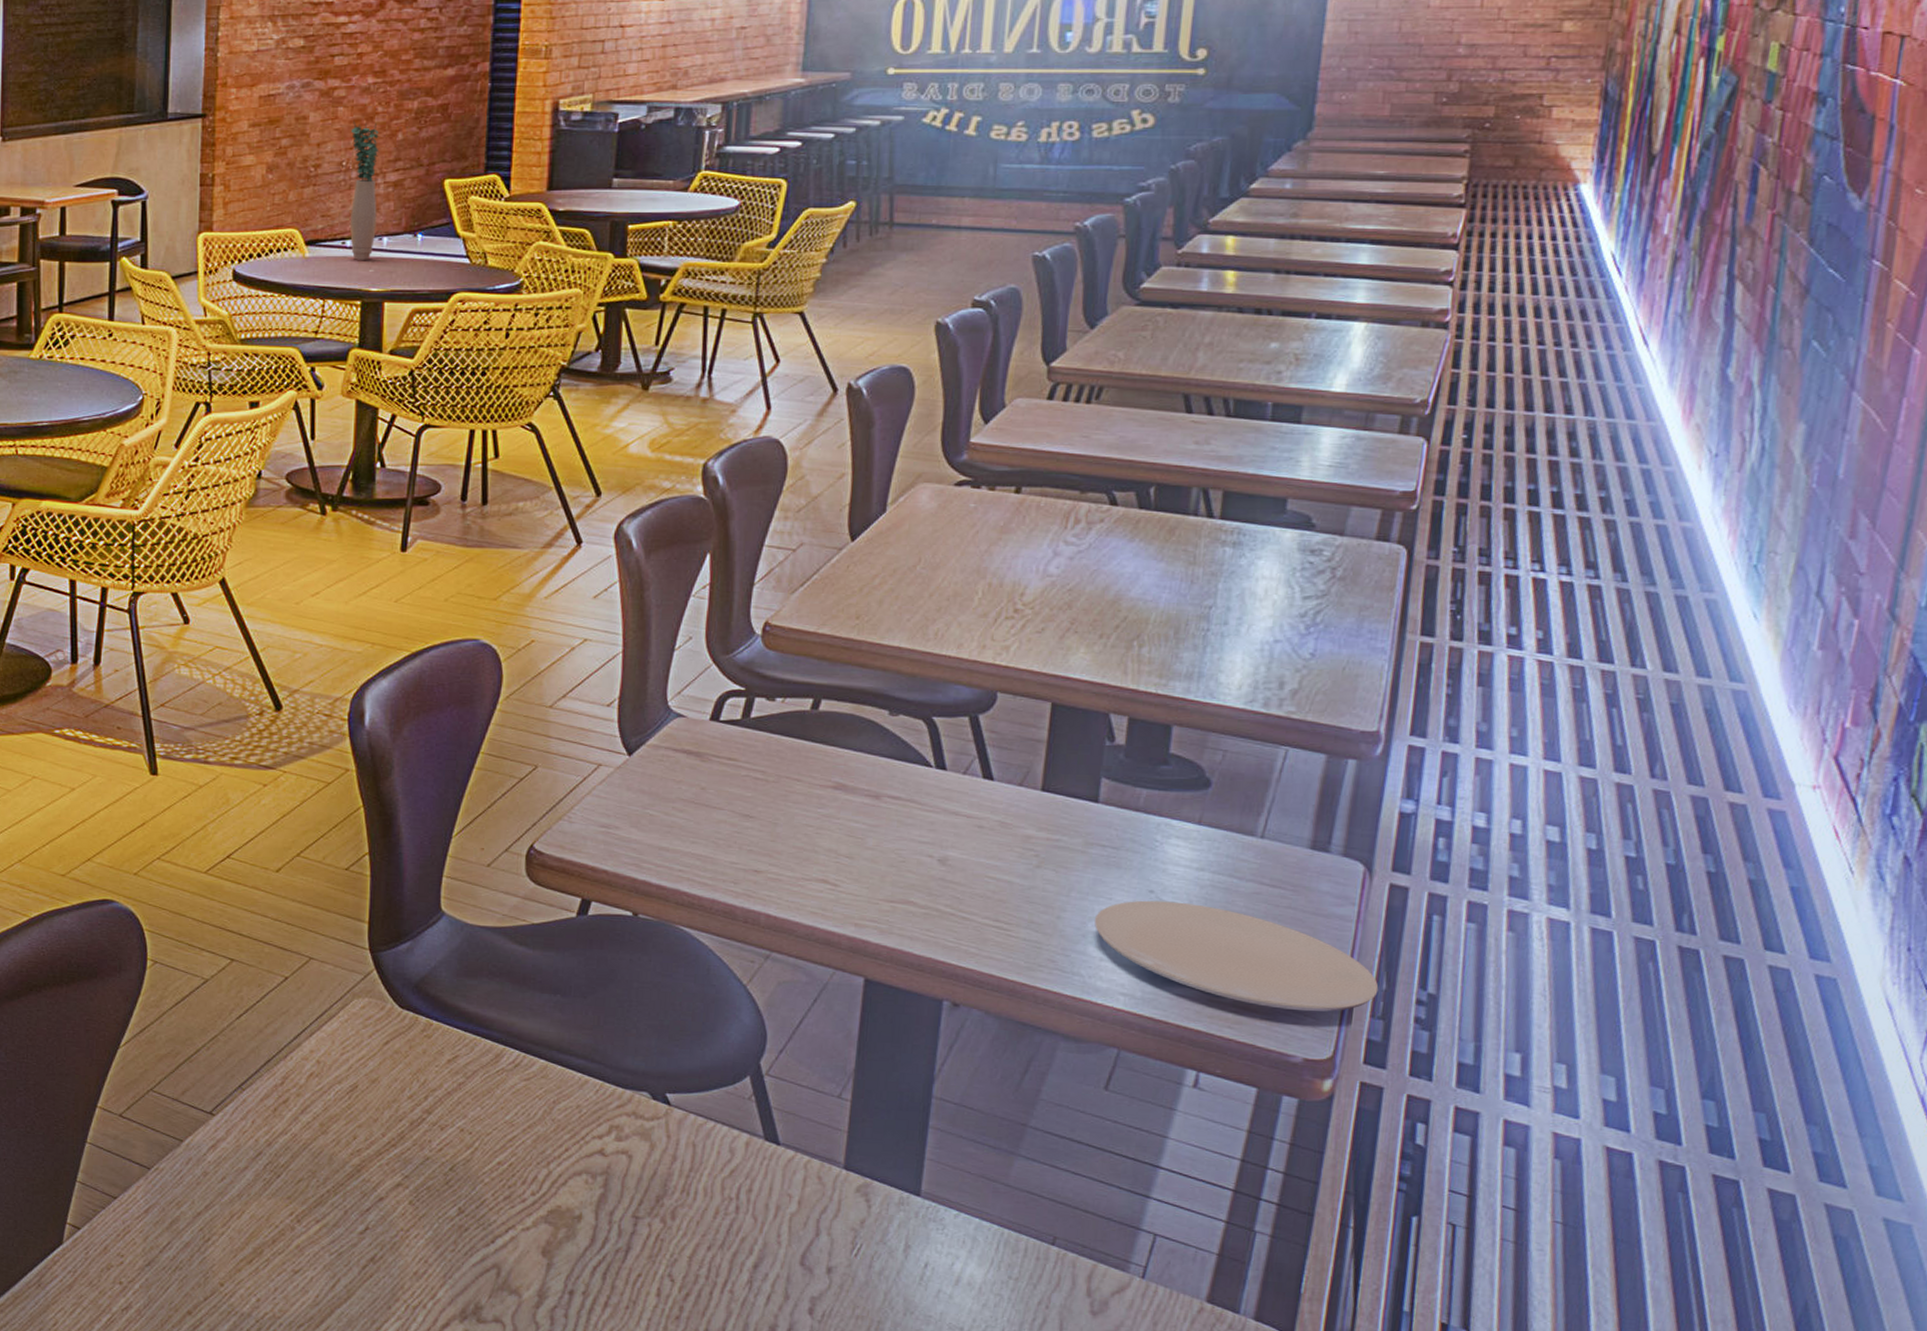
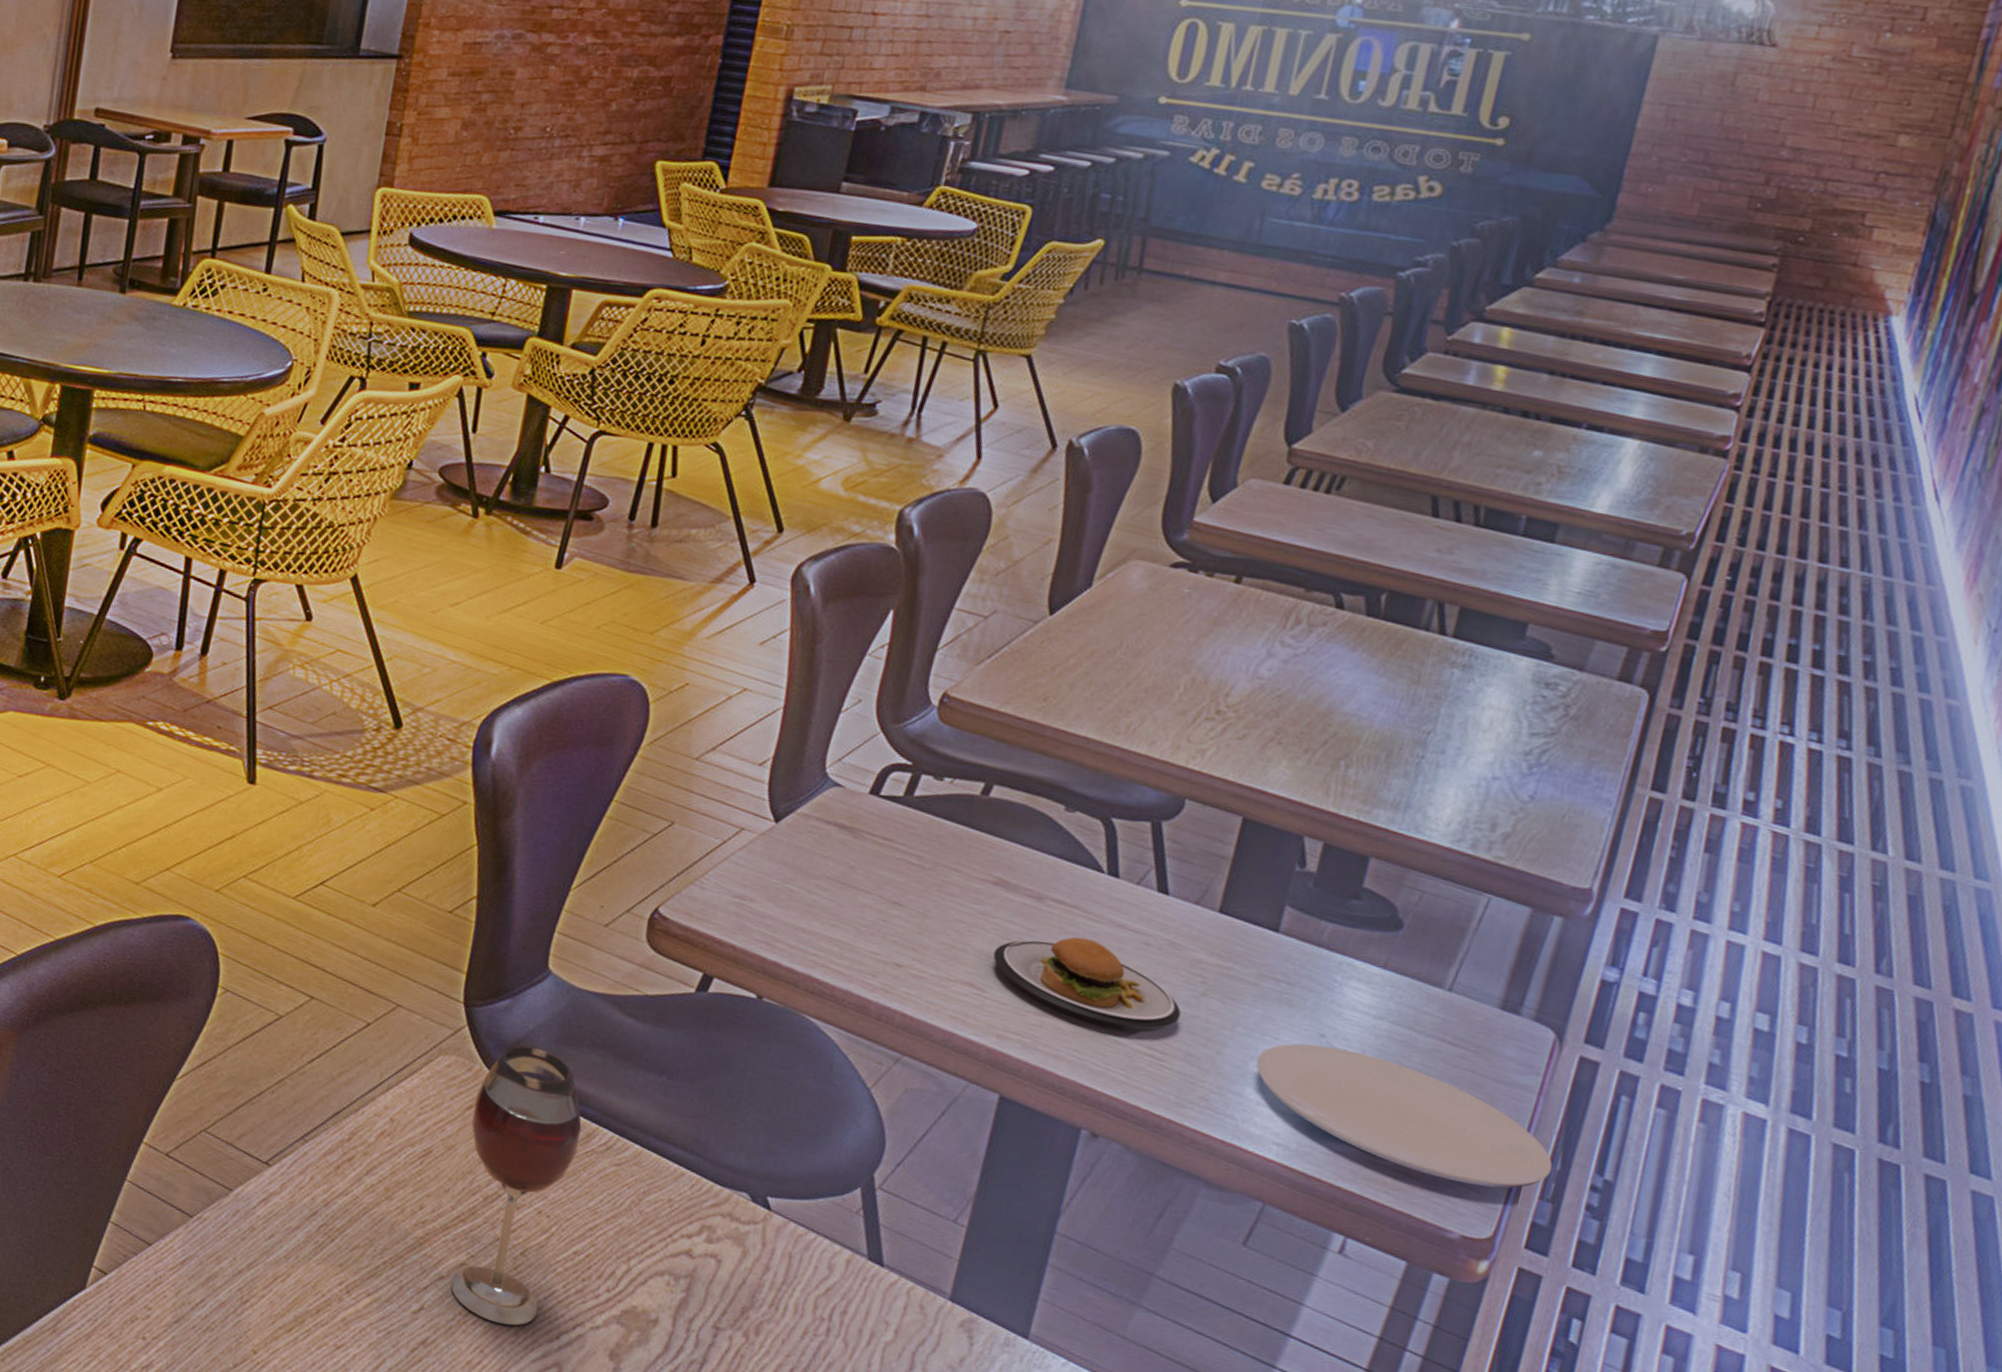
vase: present [350,121,379,260] -> none [543,83,591,240]
wineglass: none [390,981,490,1235] -> present [451,1045,582,1326]
burger: none [841,827,1019,908] -> present [993,936,1181,1033]

